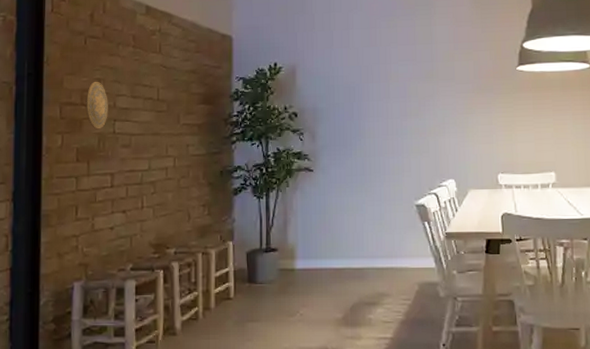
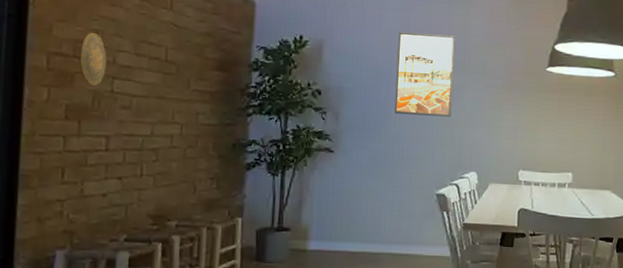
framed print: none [366,46,424,128] -> present [394,32,455,117]

